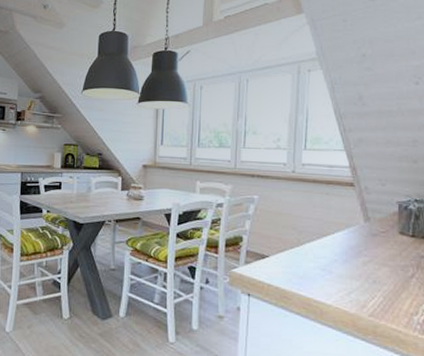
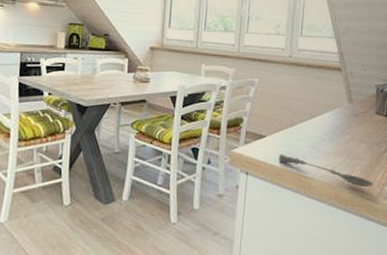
soupspoon: none [284,275,400,316] -> present [279,154,374,187]

